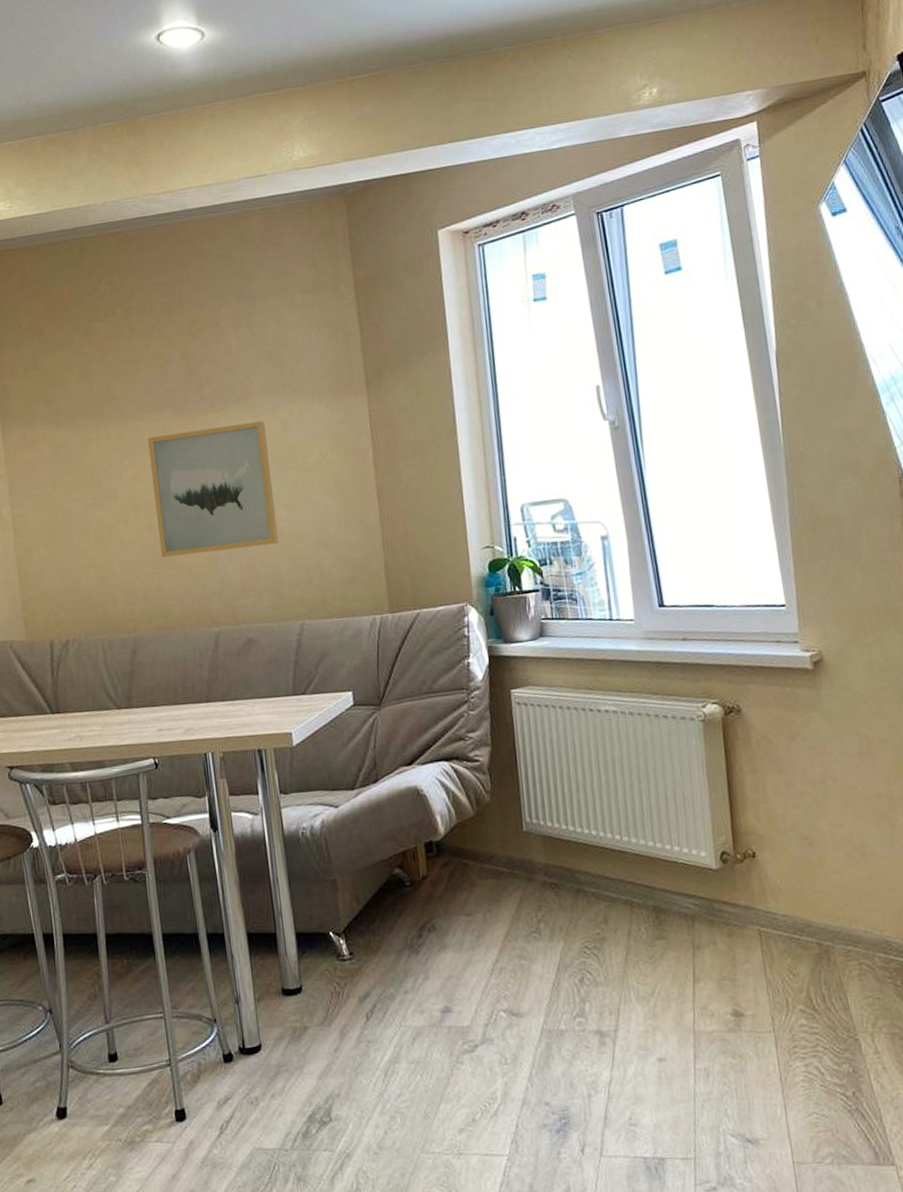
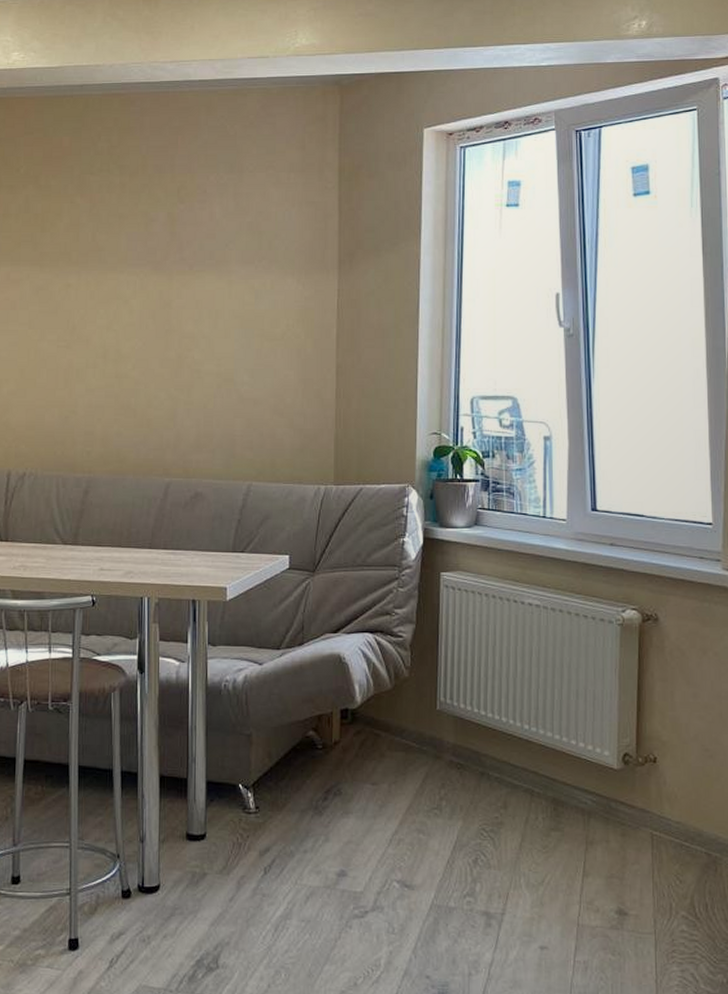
wall art: present [147,420,279,558] -> none [123,287,238,406]

